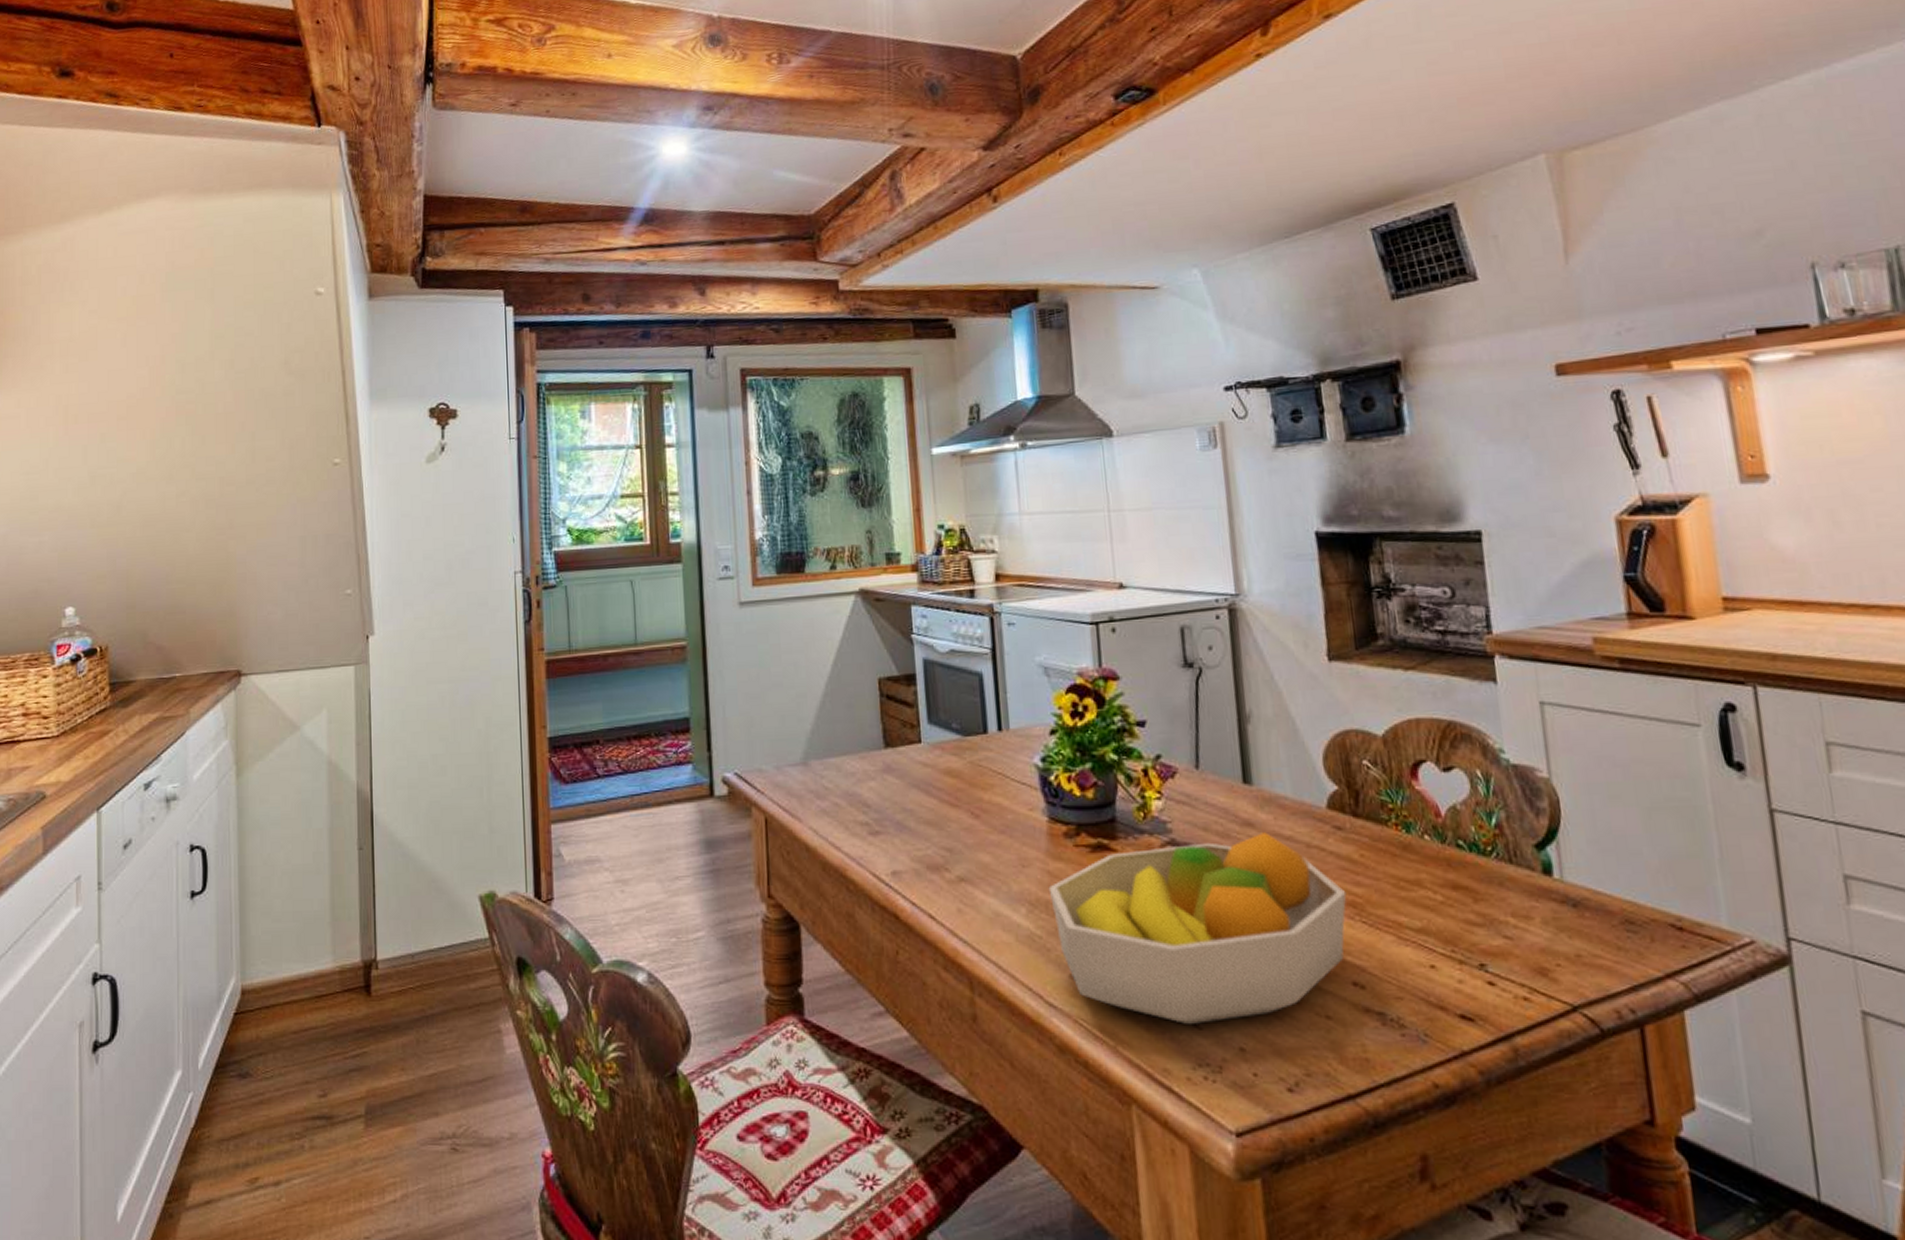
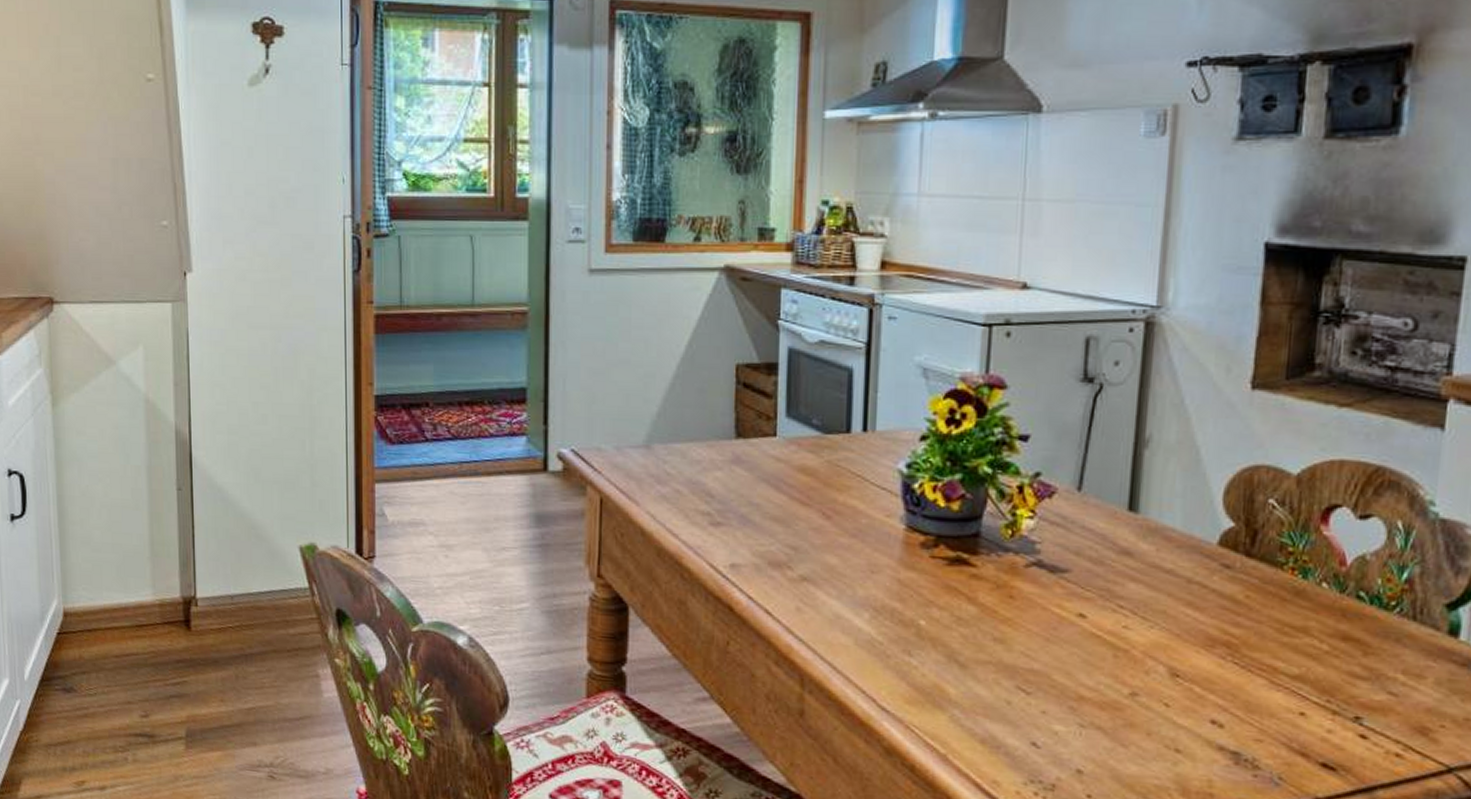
fruit bowl: present [1048,832,1347,1025] -> none [896,563,1222,743]

